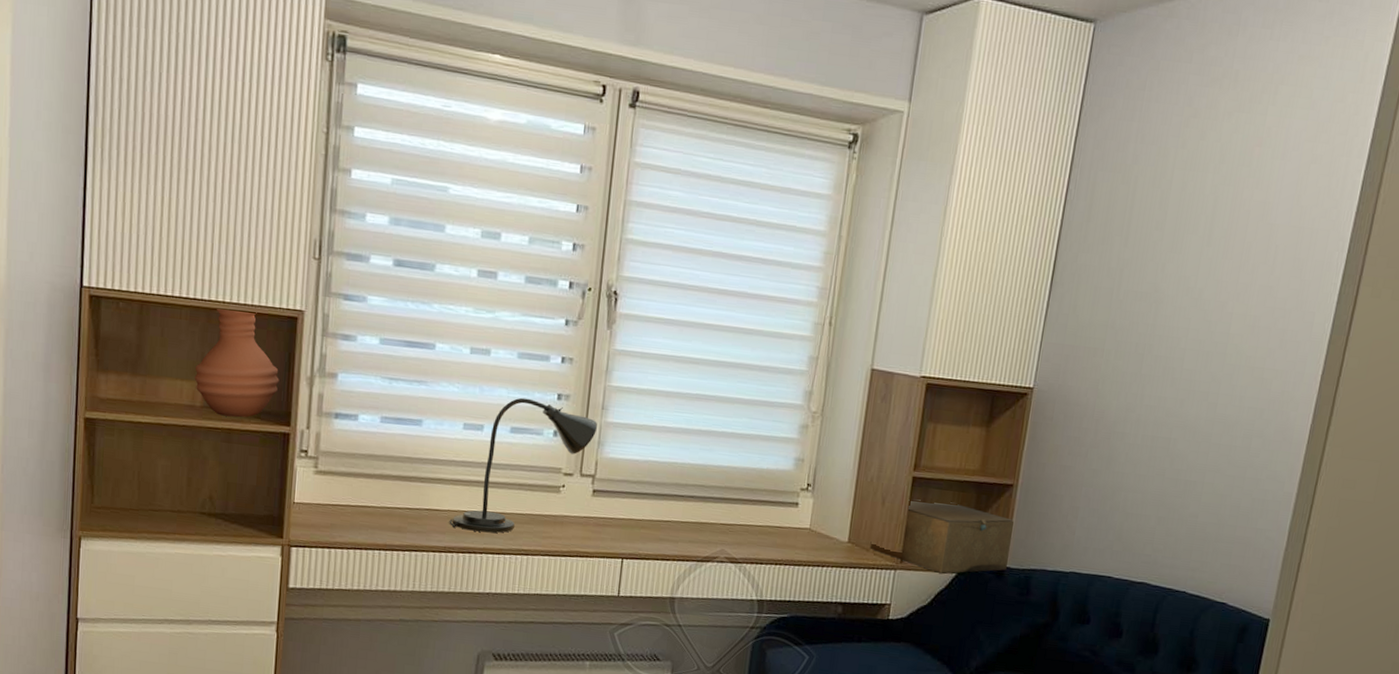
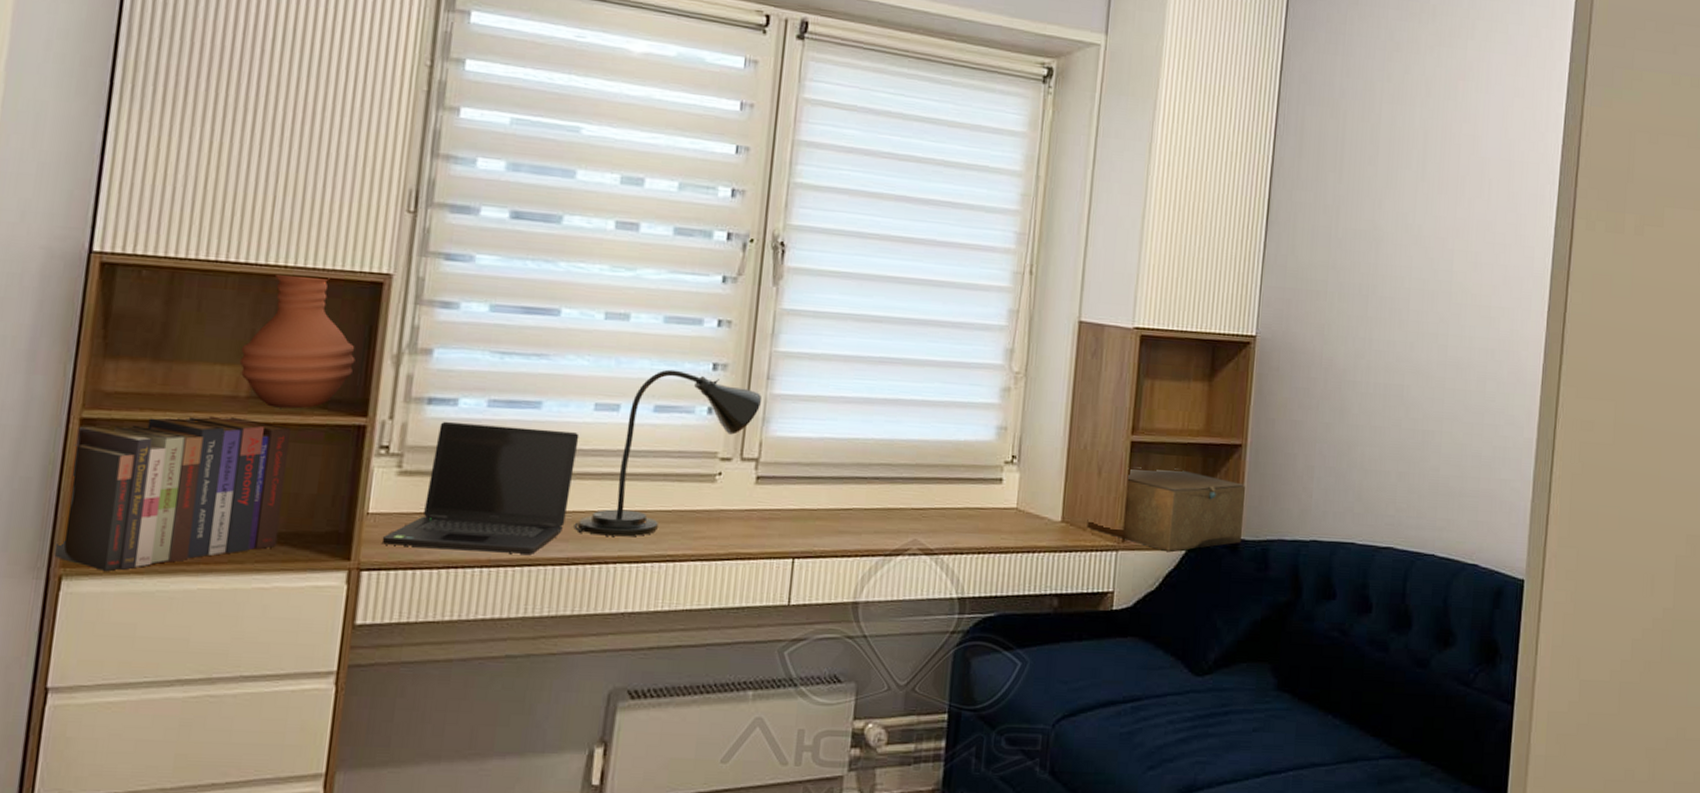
books: none [75,420,234,535] -> present [55,415,290,571]
laptop: none [305,432,452,542] -> present [382,421,580,554]

